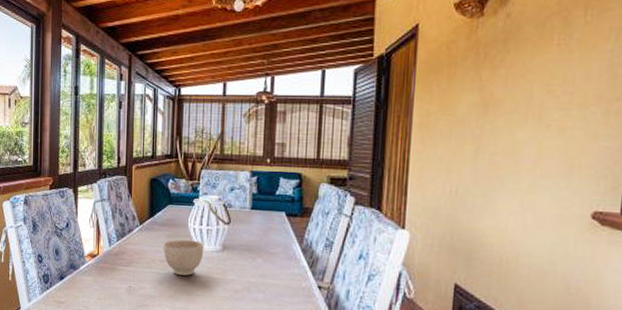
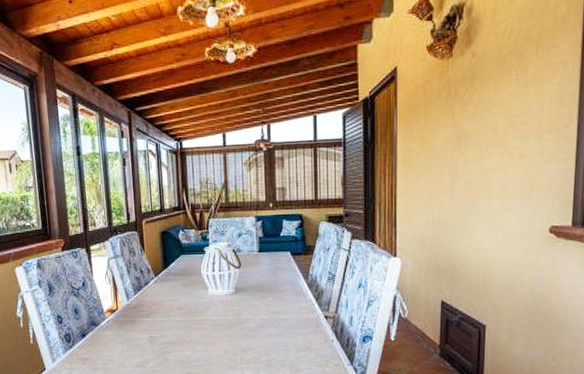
bowl: present [163,239,204,276] -> none [179,286,219,320]

